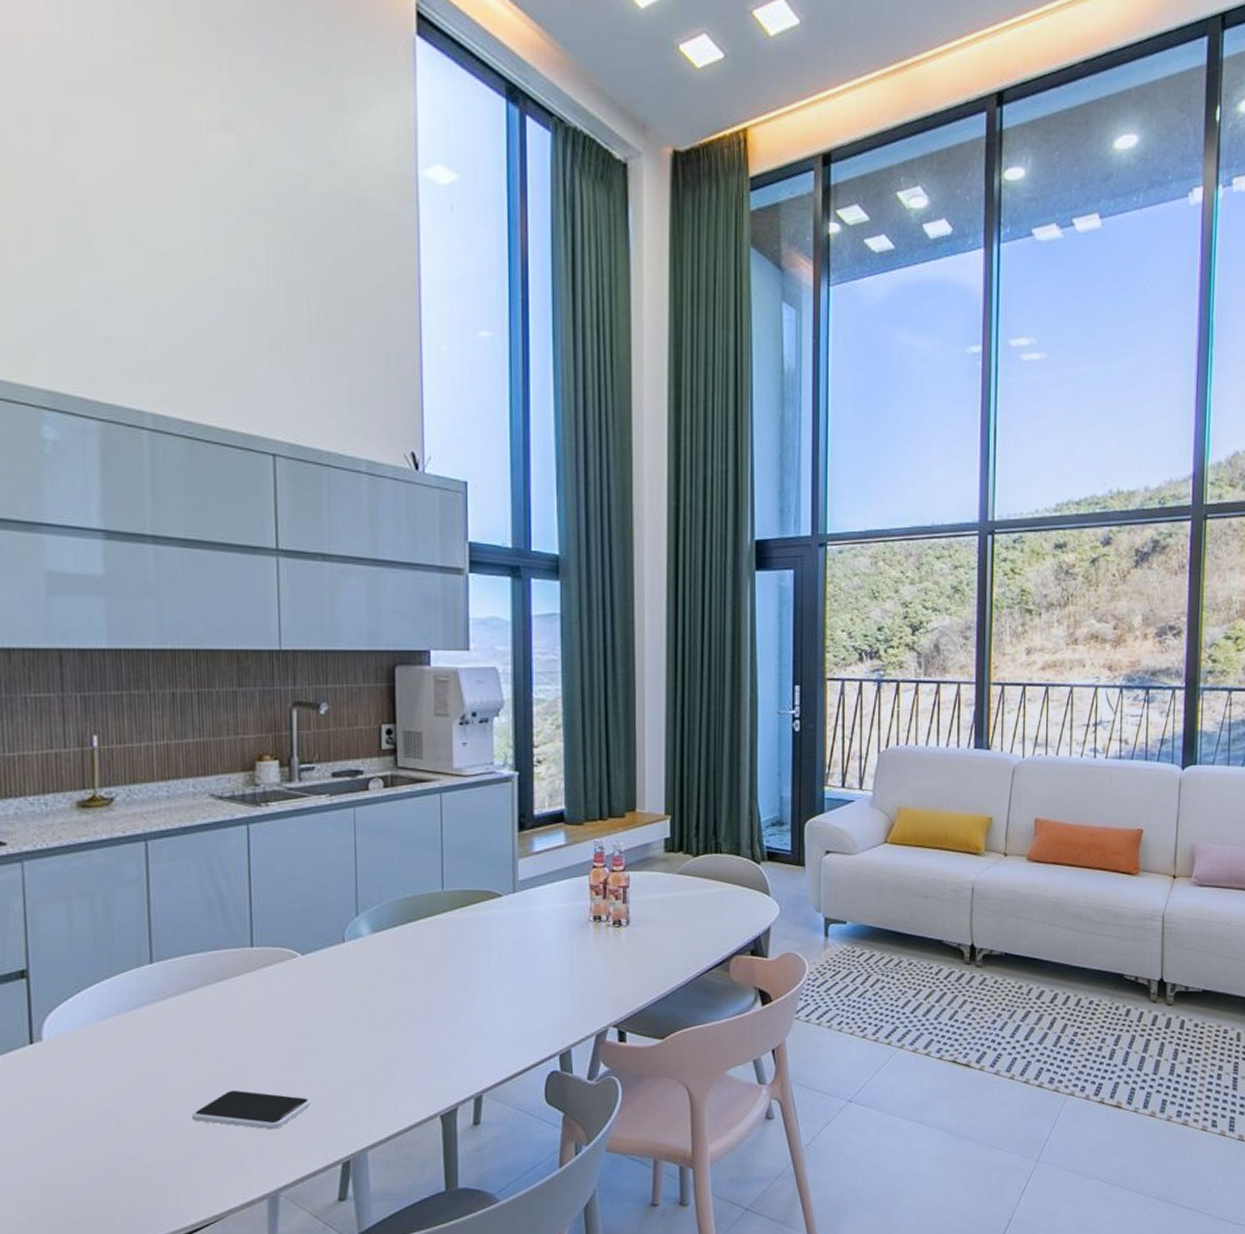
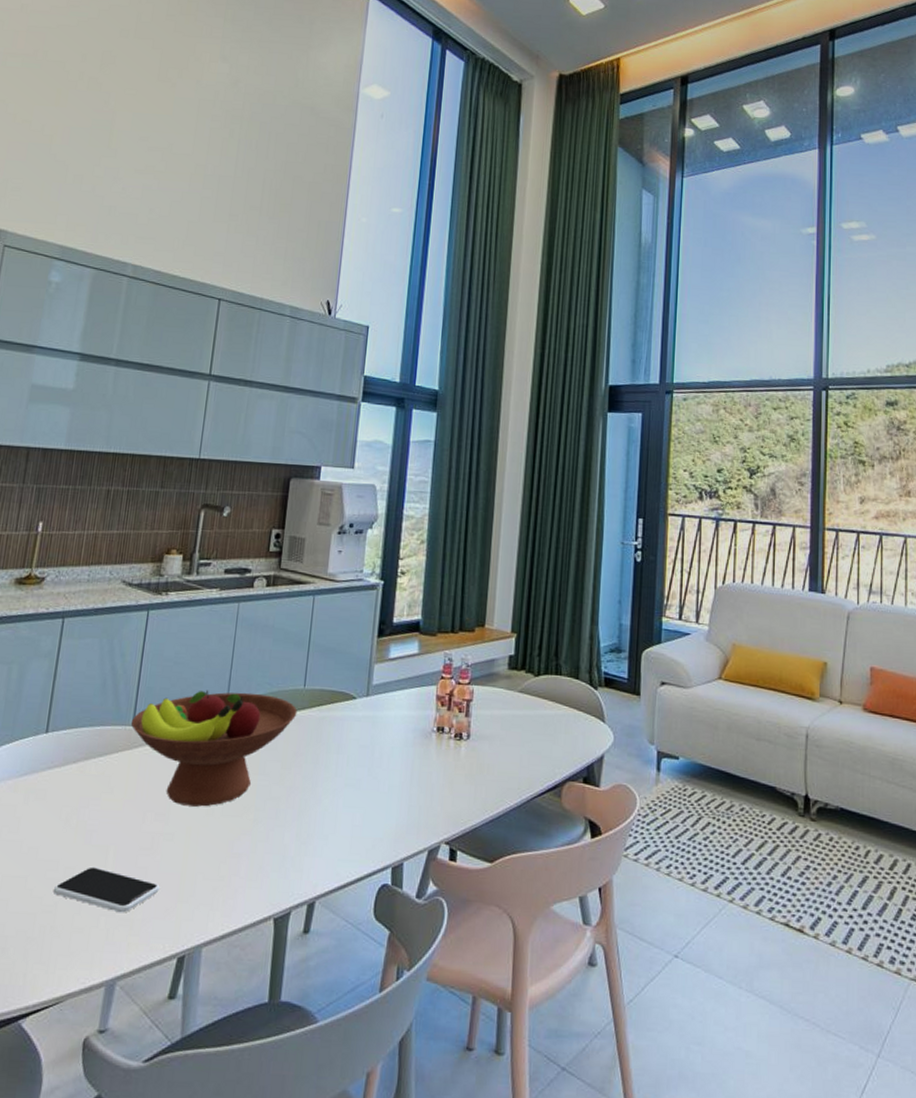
fruit bowl: none [250,900,438,1021] -> present [131,690,298,807]

